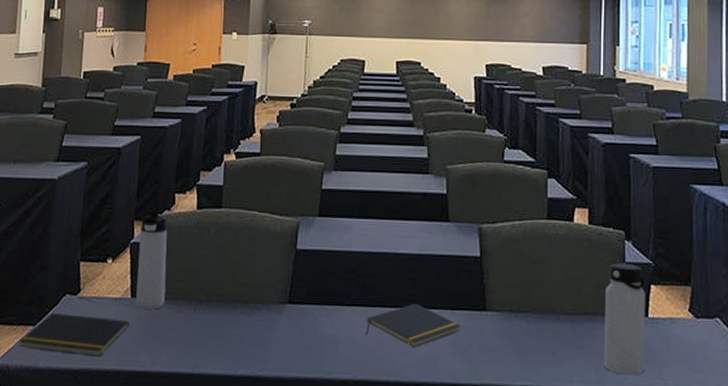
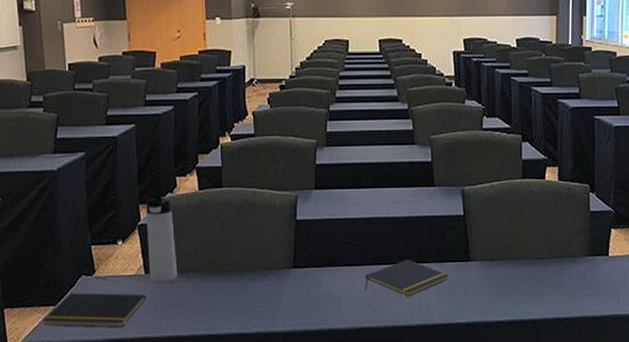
water bottle: present [604,262,646,375] -> none [572,212,607,305]

